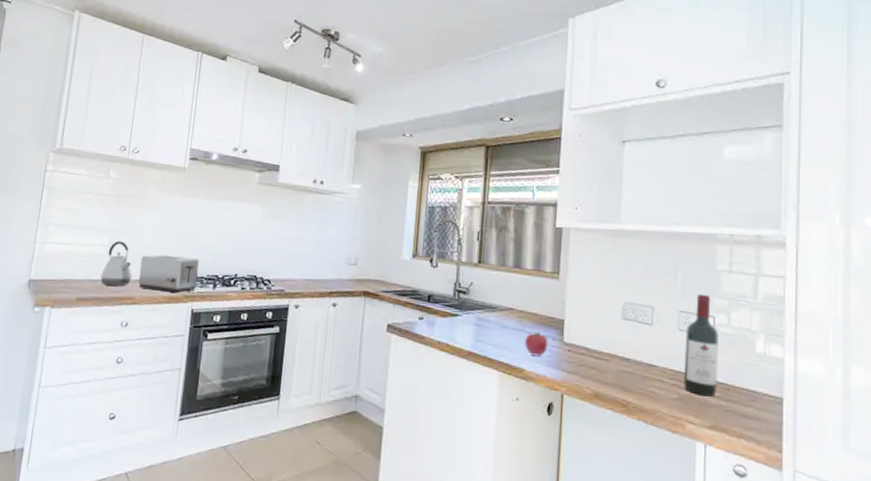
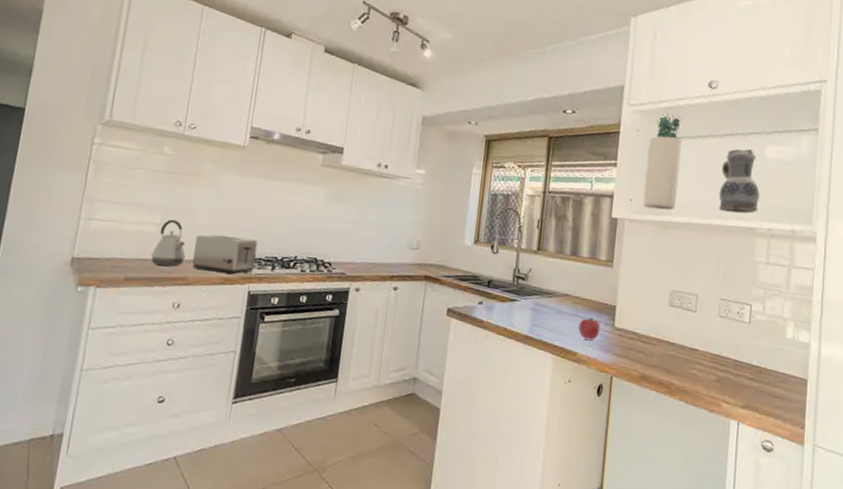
vase: none [589,116,629,218] -> present [642,113,683,210]
ceramic jug: none [672,149,718,219] -> present [719,148,760,214]
wine bottle: present [684,293,719,397] -> none [721,283,754,379]

